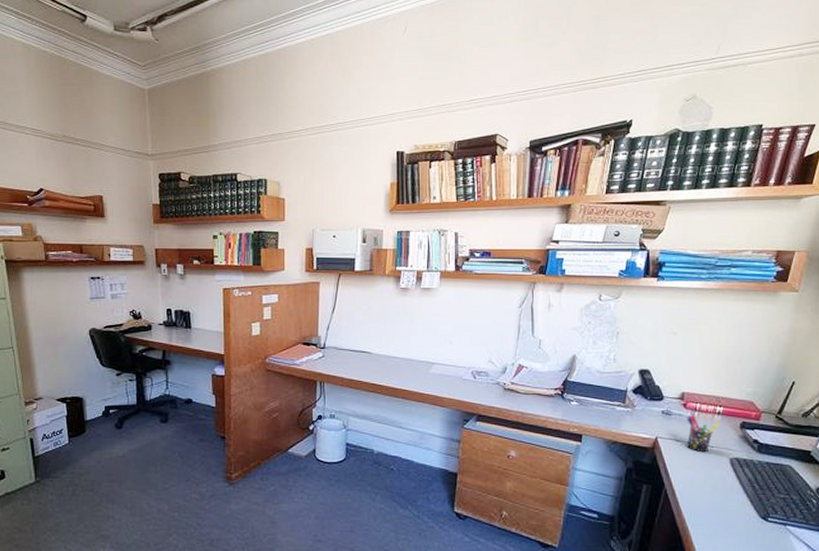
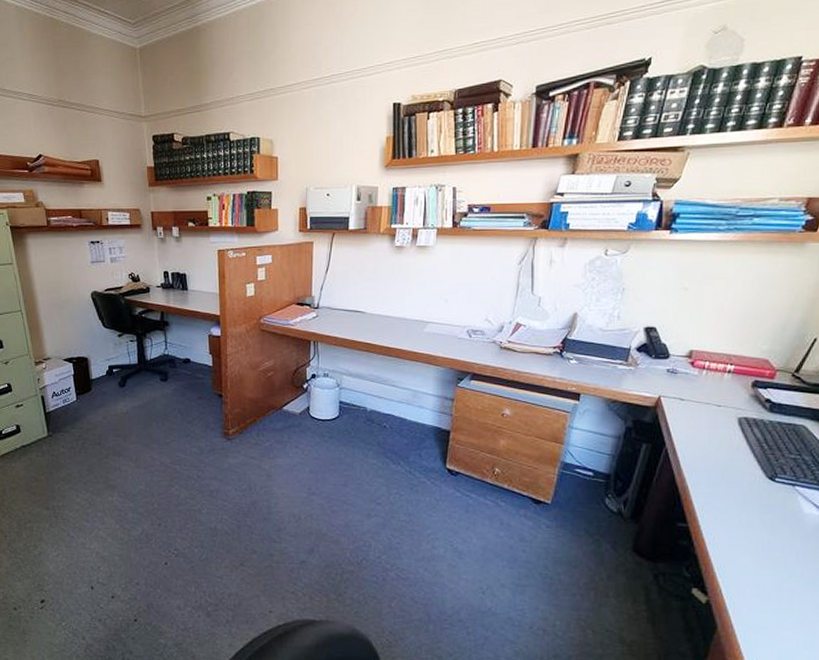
pen holder: present [686,414,721,452] -> none [691,372,730,411]

